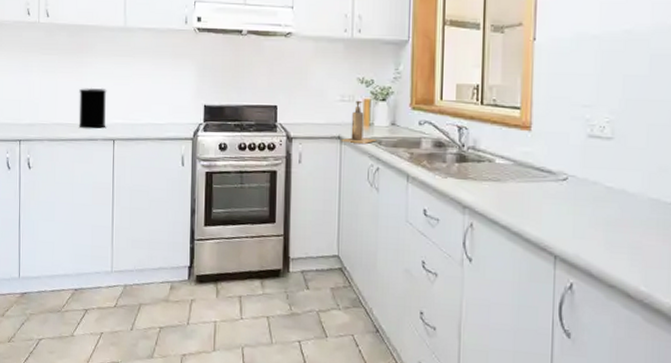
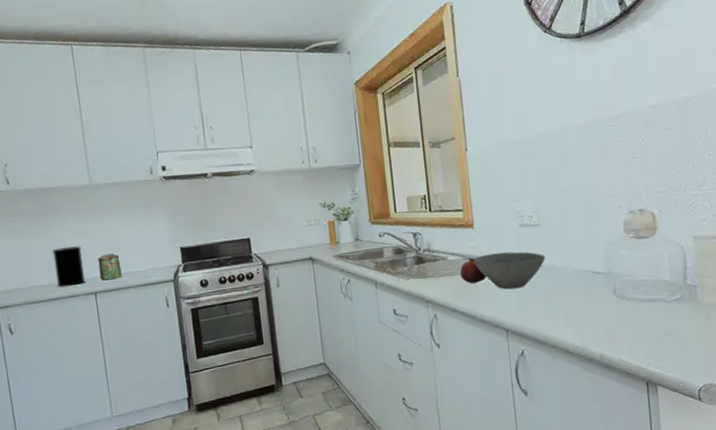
canister: none [121,101,143,129] -> present [98,253,122,281]
soap dispenser: present [341,100,377,145] -> none [313,222,345,262]
fruit: none [506,164,538,195] -> present [459,257,486,284]
bowl: none [525,163,616,210] -> present [473,252,546,290]

